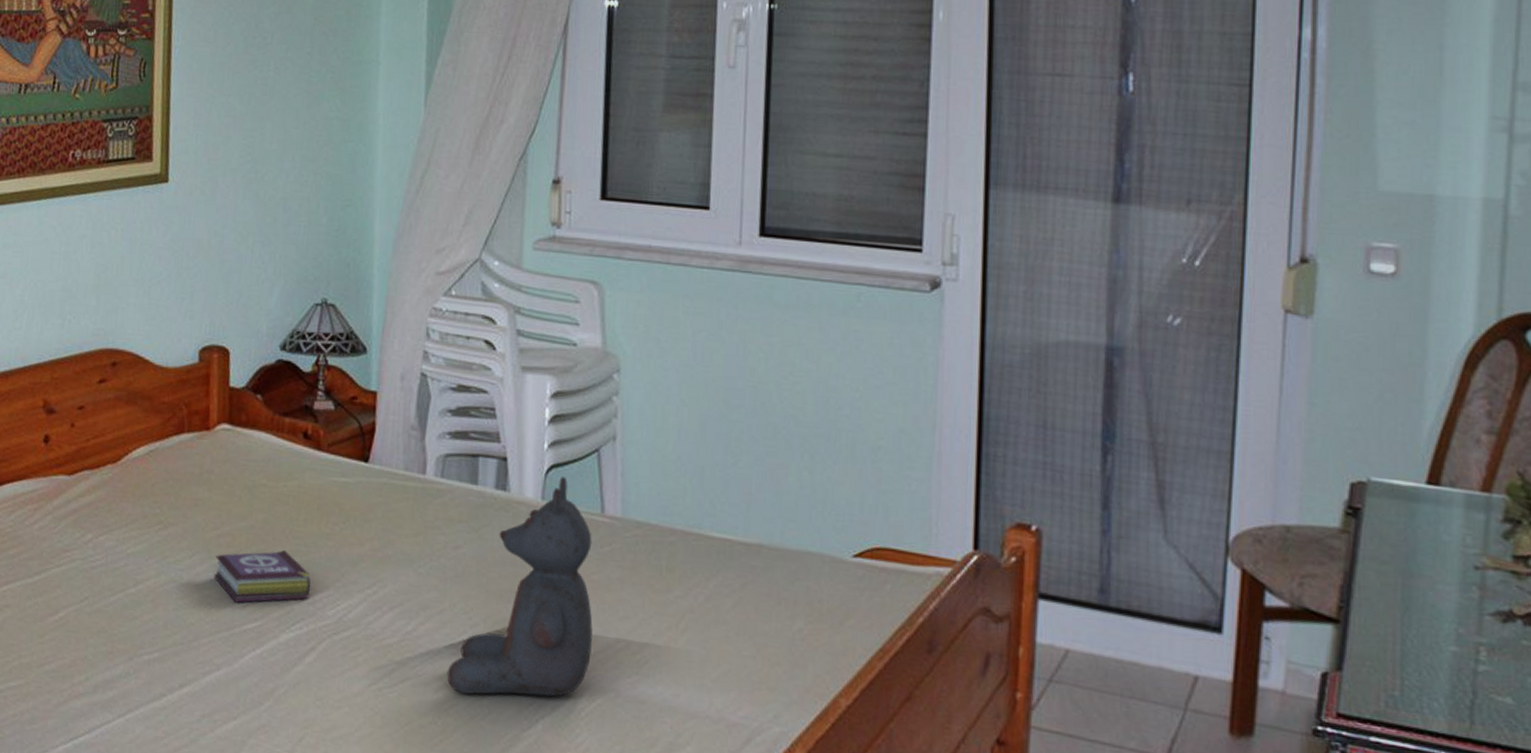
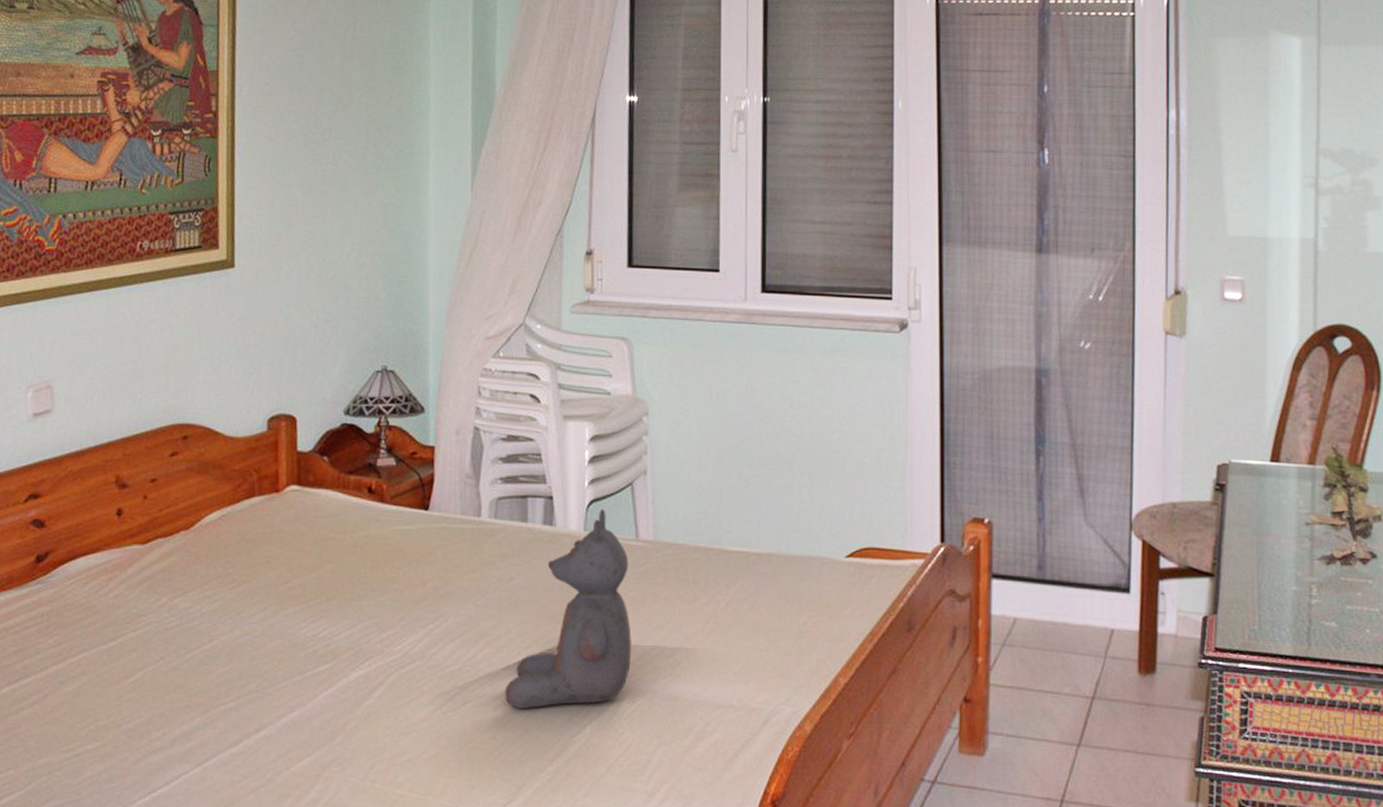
book: present [214,550,311,603] -> none [286,596,379,648]

